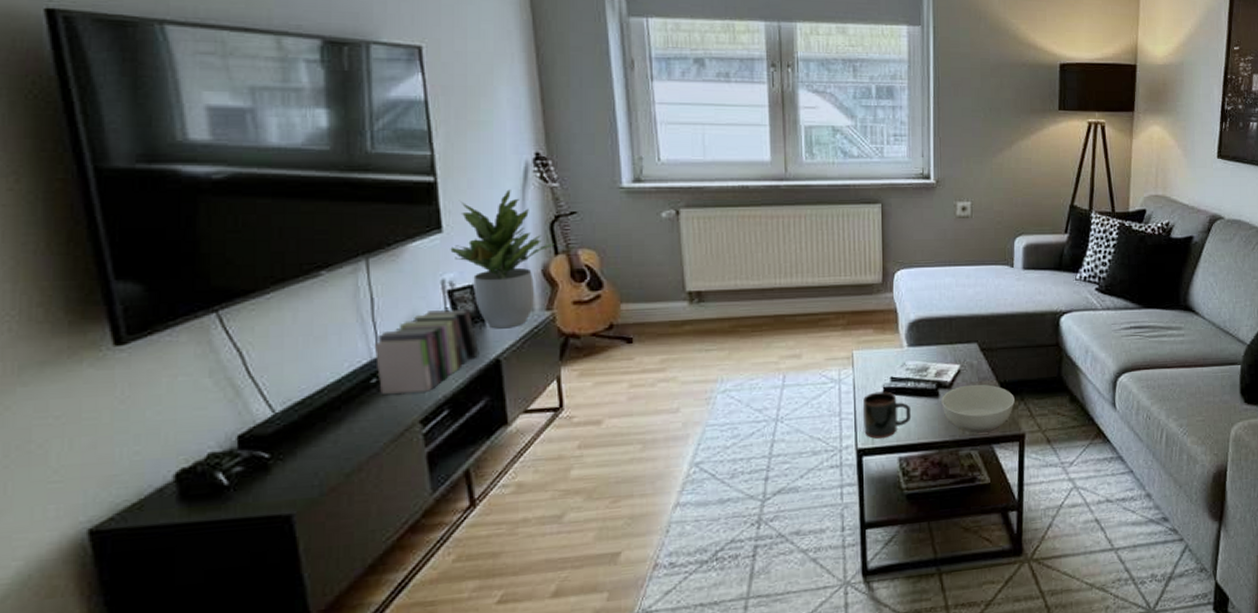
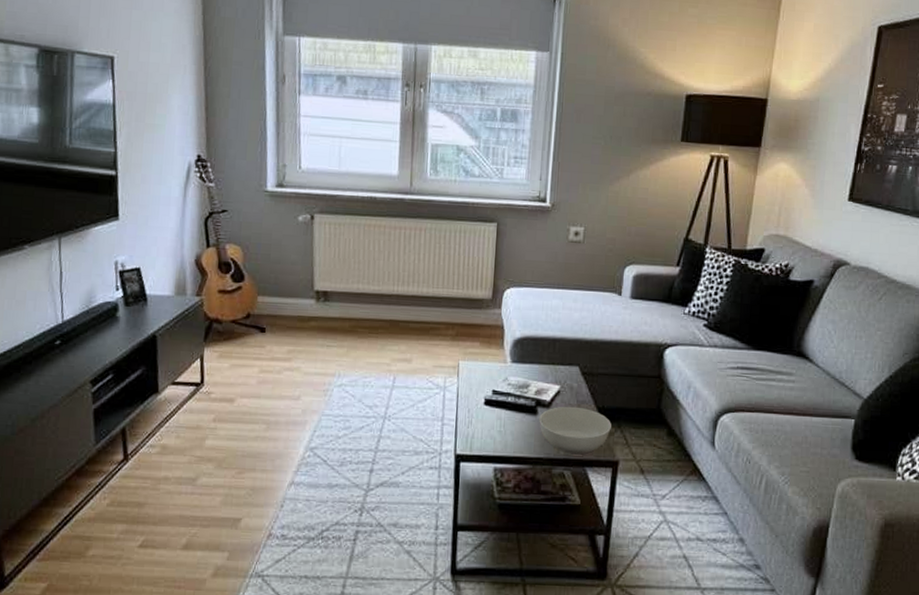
books: present [374,309,480,395] -> none [59,287,141,357]
potted plant: present [450,189,554,329] -> none [123,186,207,309]
mug: present [862,391,912,439] -> none [463,402,510,447]

